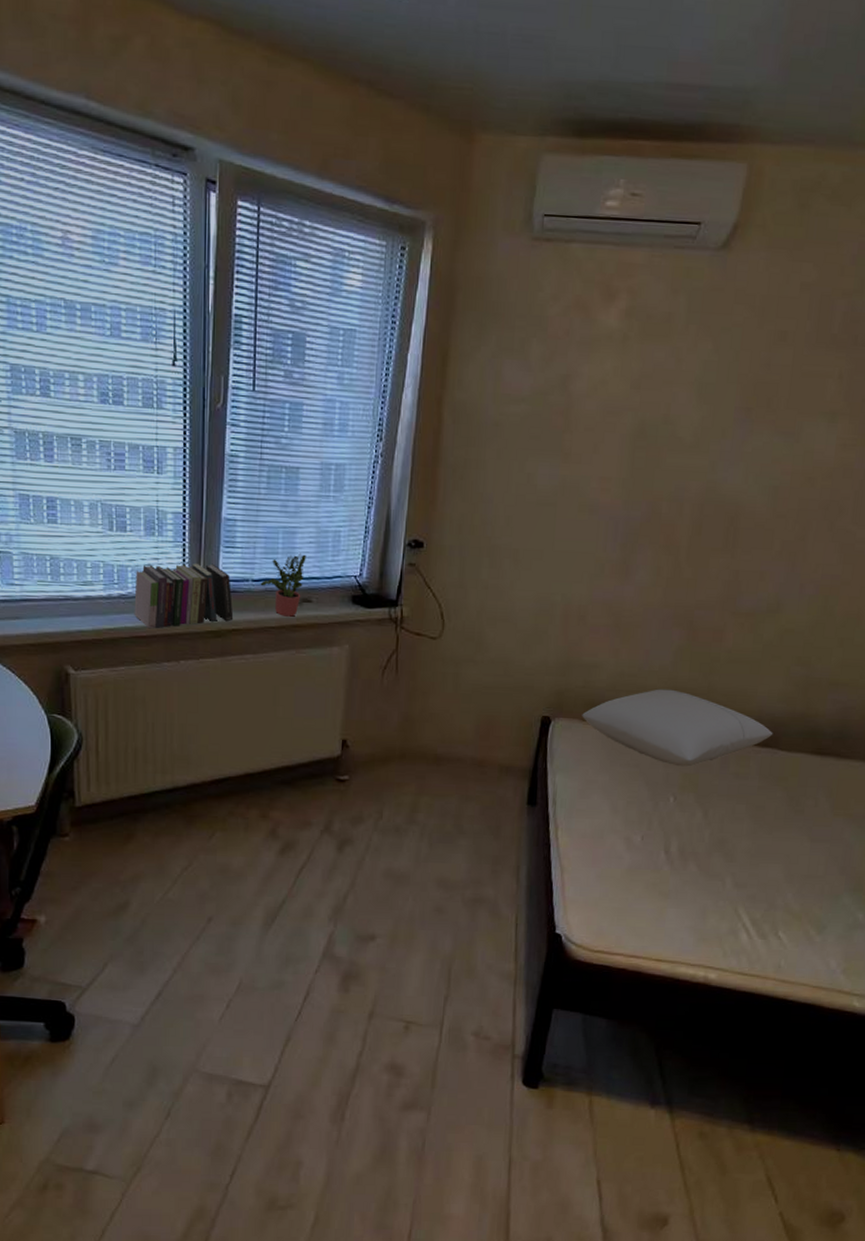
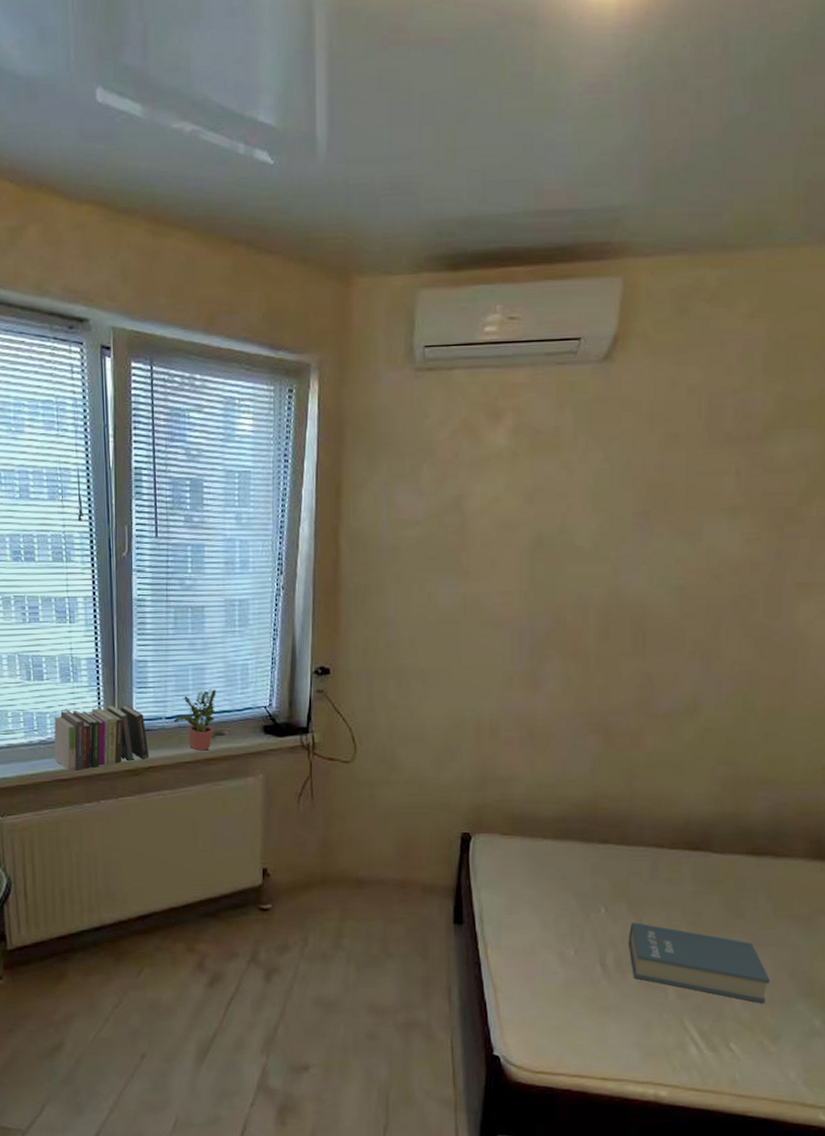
pillow: present [582,689,773,767] -> none [502,797,704,876]
book: none [692,812,822,896] -> present [628,921,770,1004]

